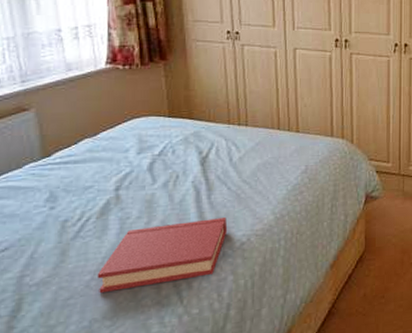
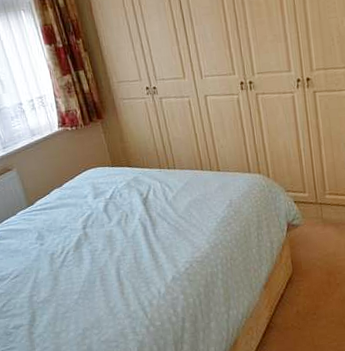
hardback book: present [97,218,228,294] -> none [81,248,173,309]

